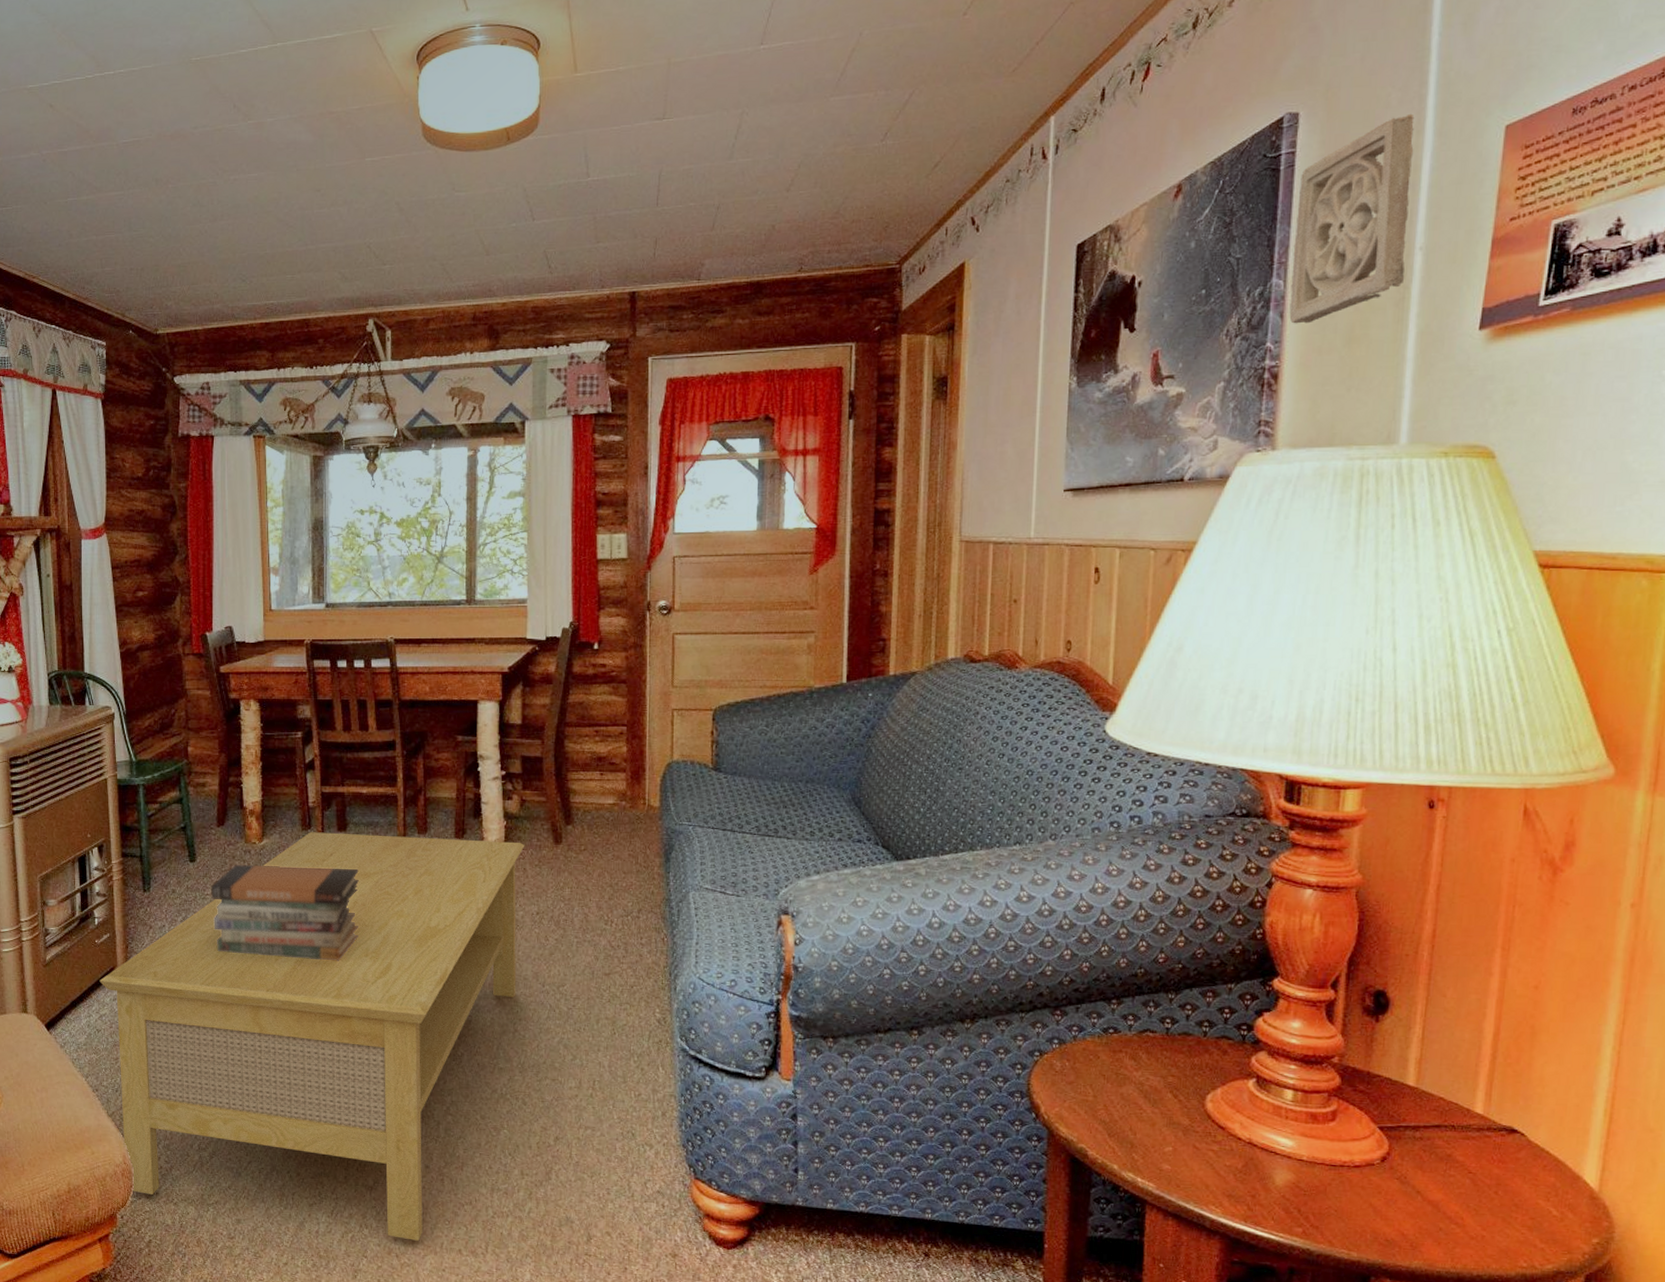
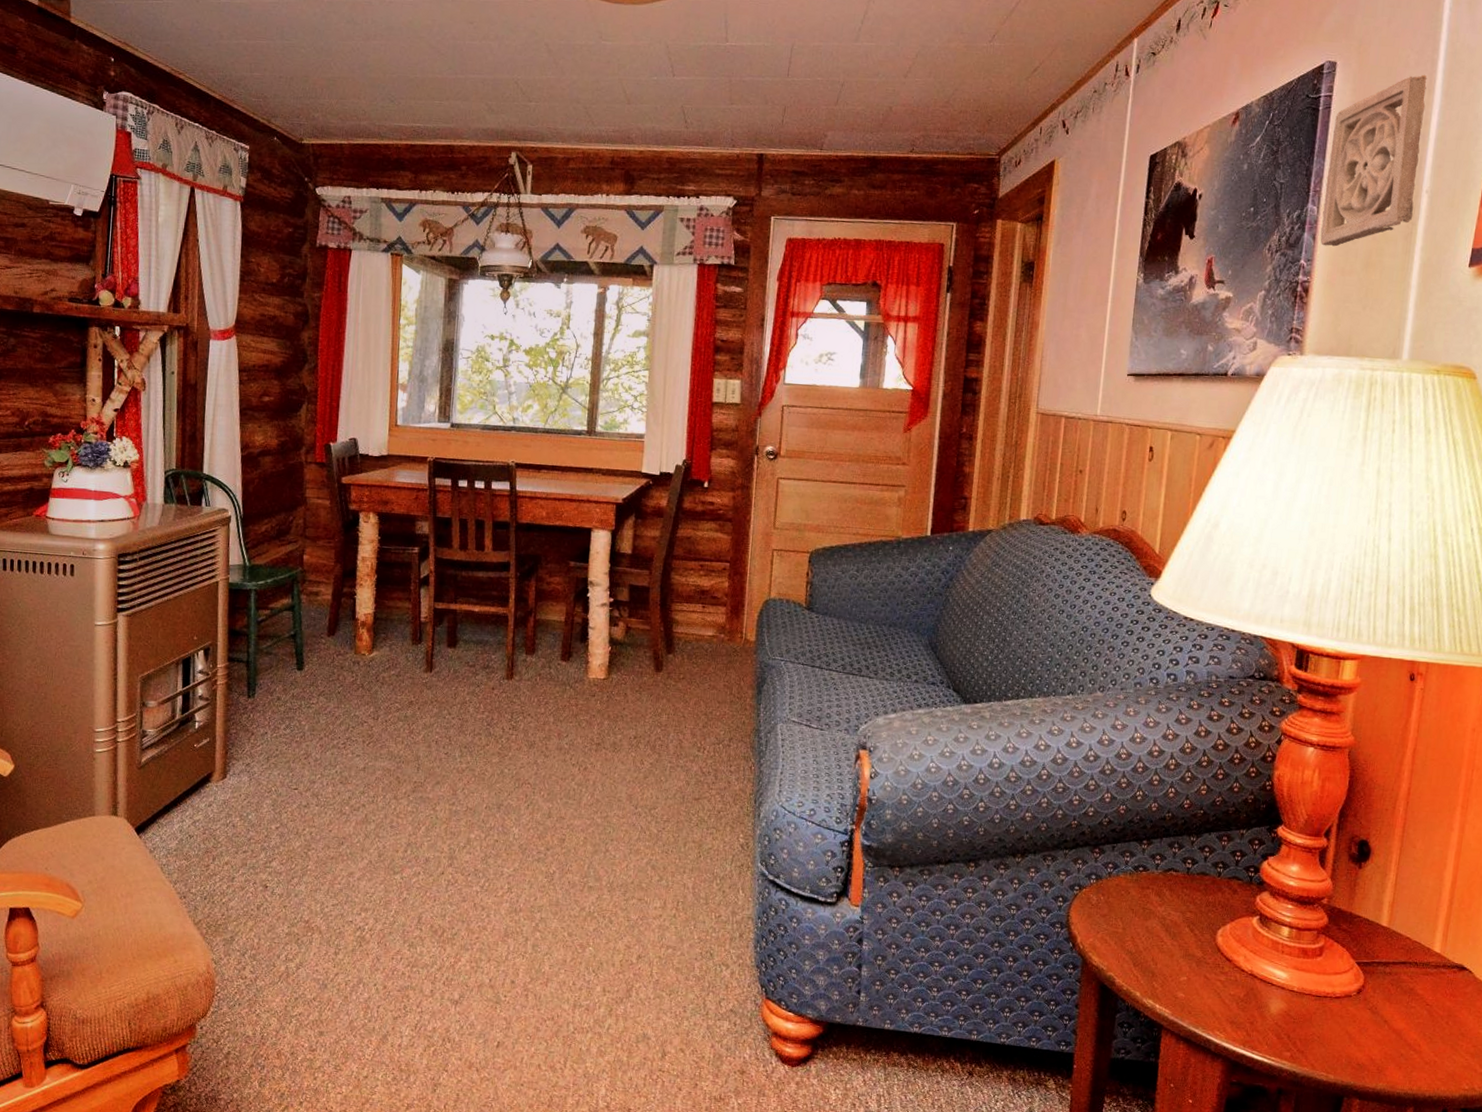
coffee table: present [99,832,525,1241] -> none [195,647,628,1055]
book stack: present [211,865,359,961] -> none [316,675,466,776]

